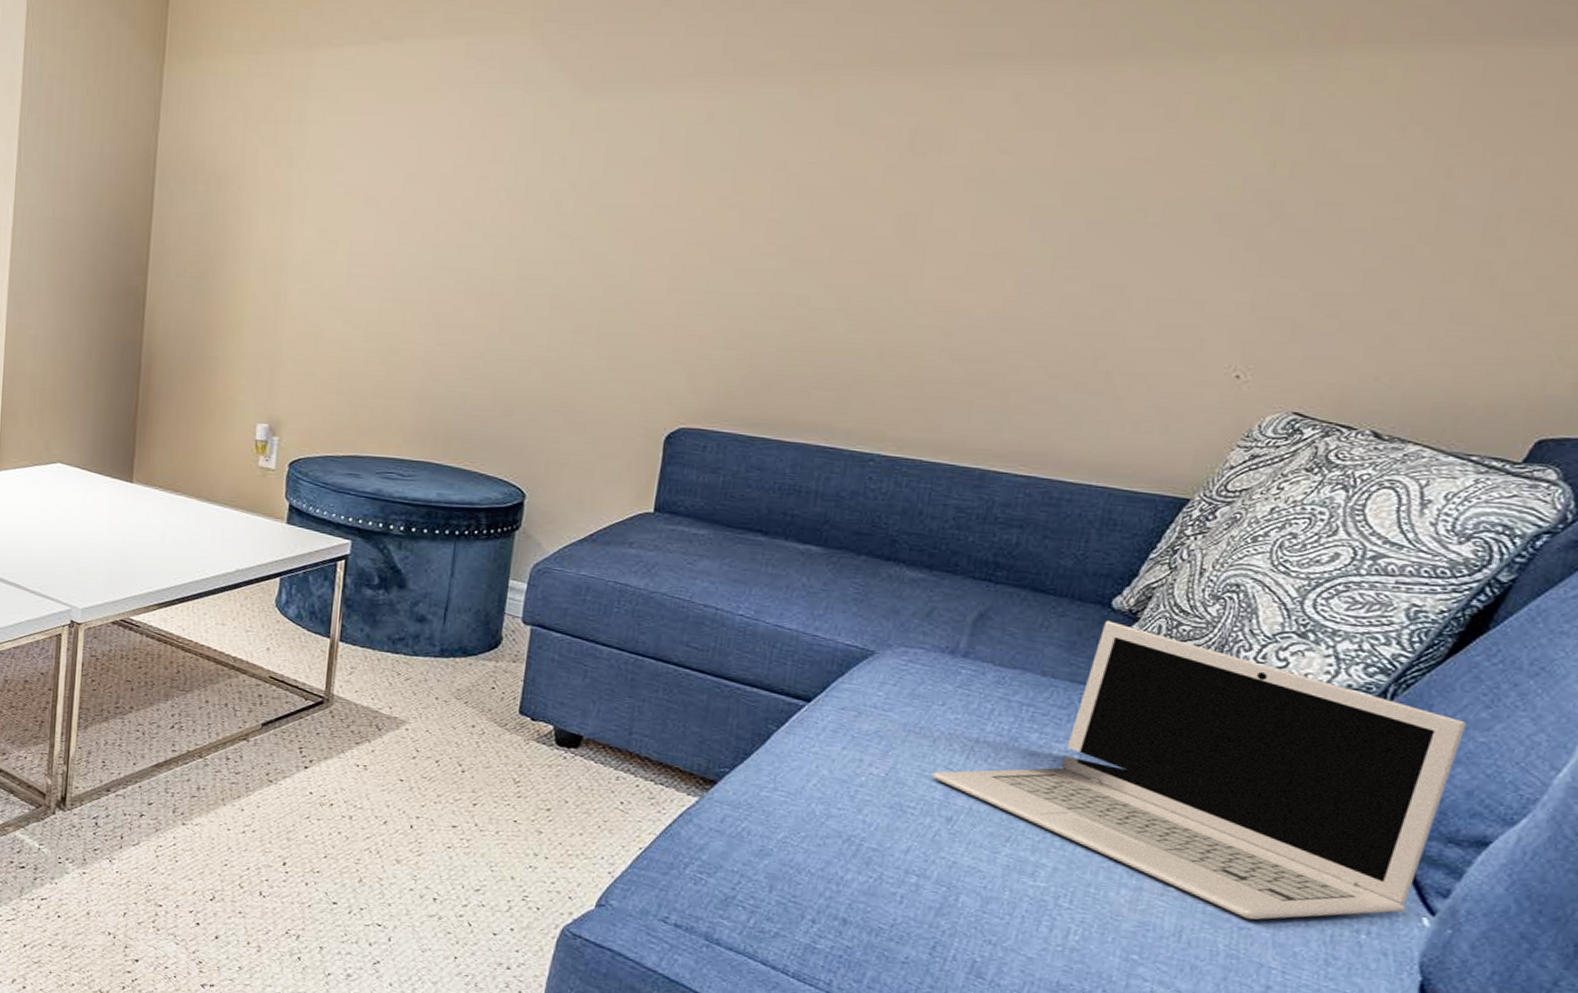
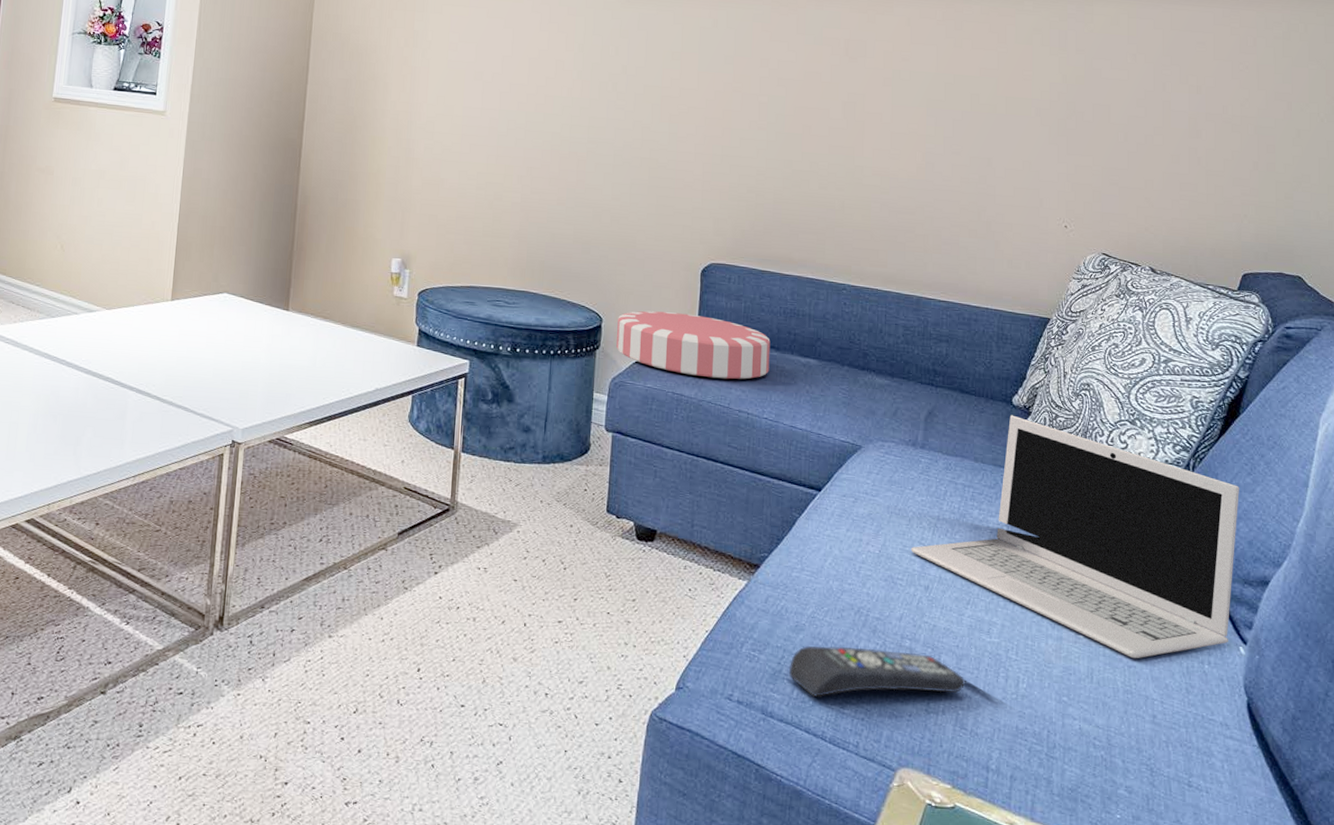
cushion: none [542,485,757,569] -> present [616,310,771,380]
remote control: none [745,872,991,939] -> present [788,645,966,698]

